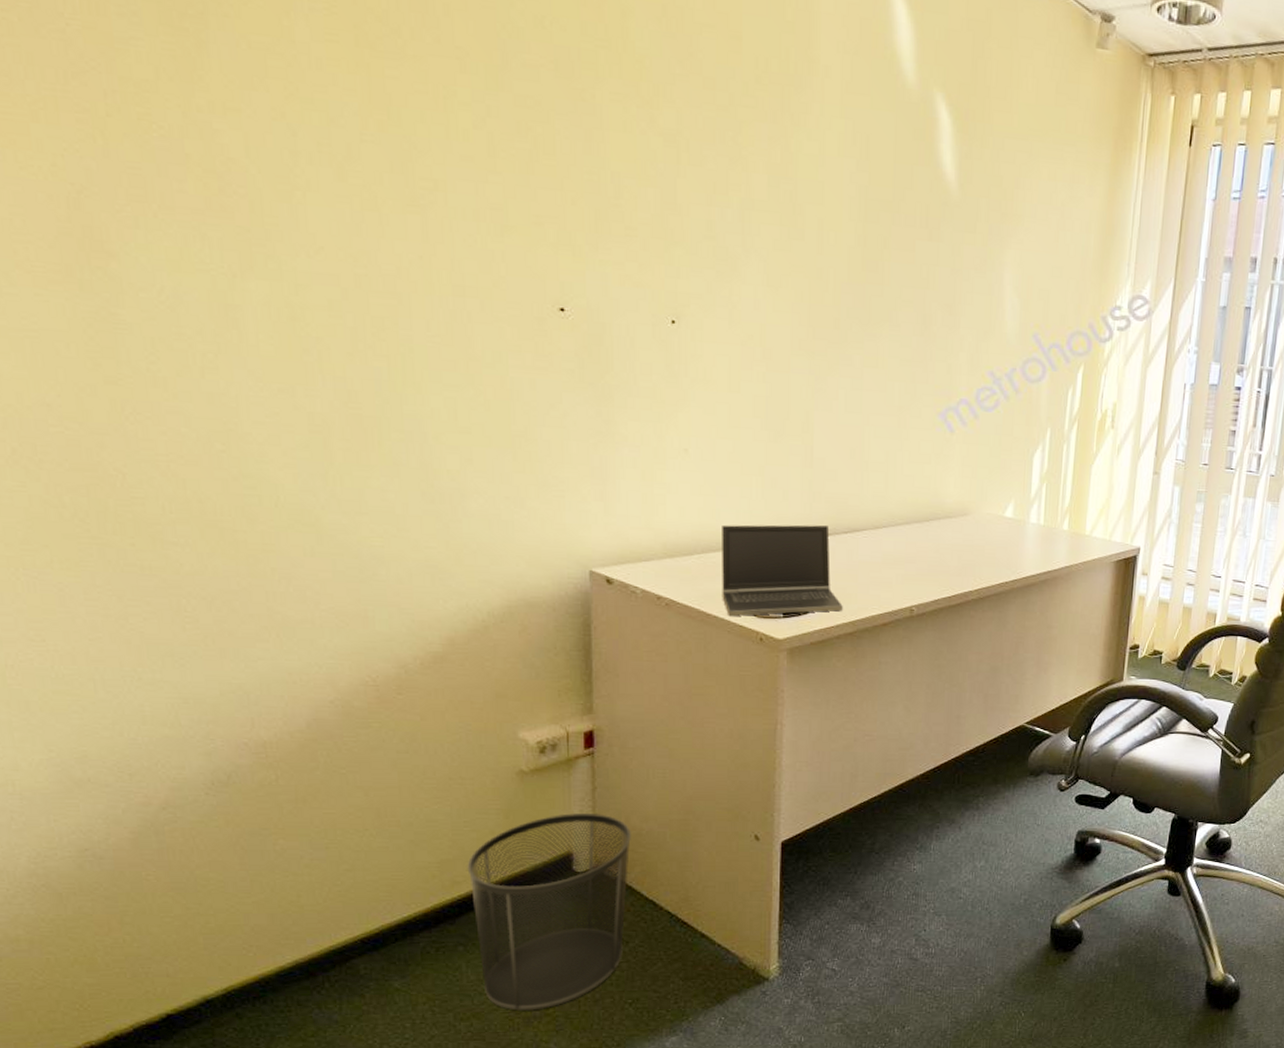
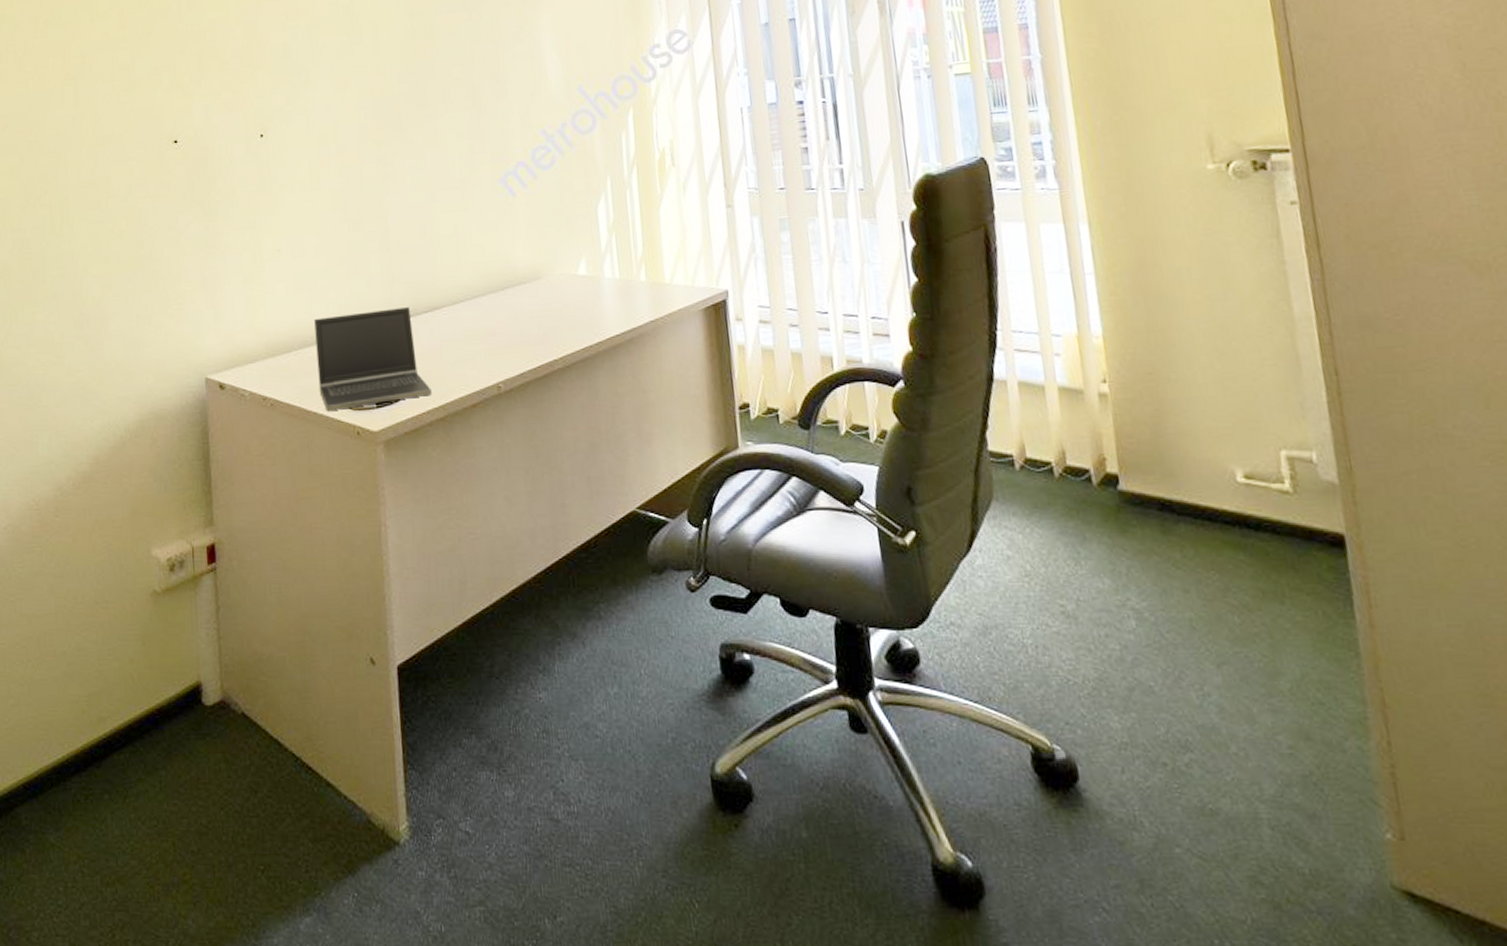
waste bin: present [467,813,631,1011] -> none [111,637,253,876]

